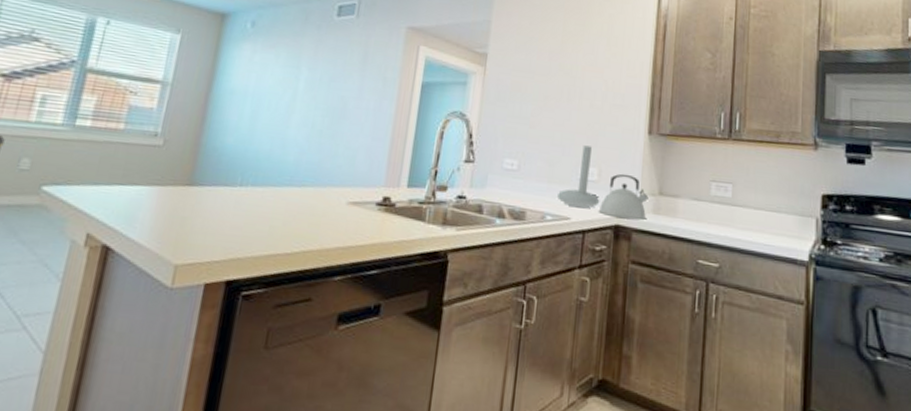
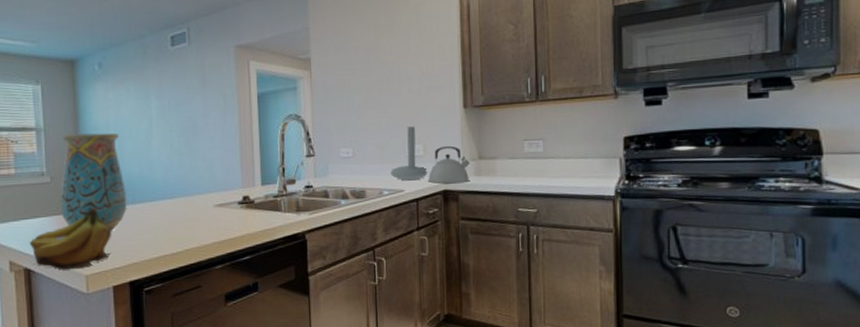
fruit: none [116,182,219,255] -> present [29,207,111,270]
vase: none [165,93,256,217] -> present [60,133,127,233]

